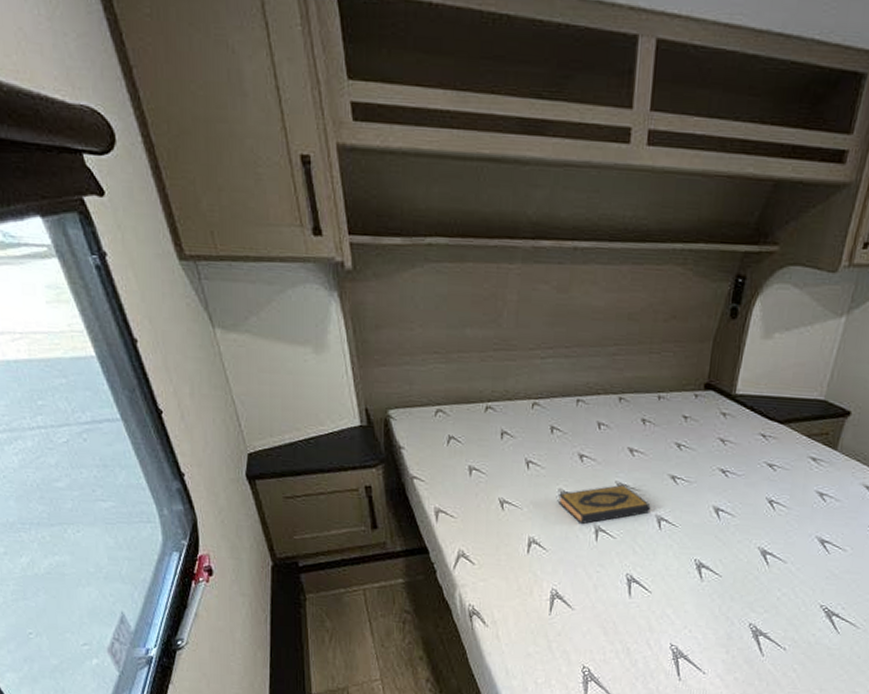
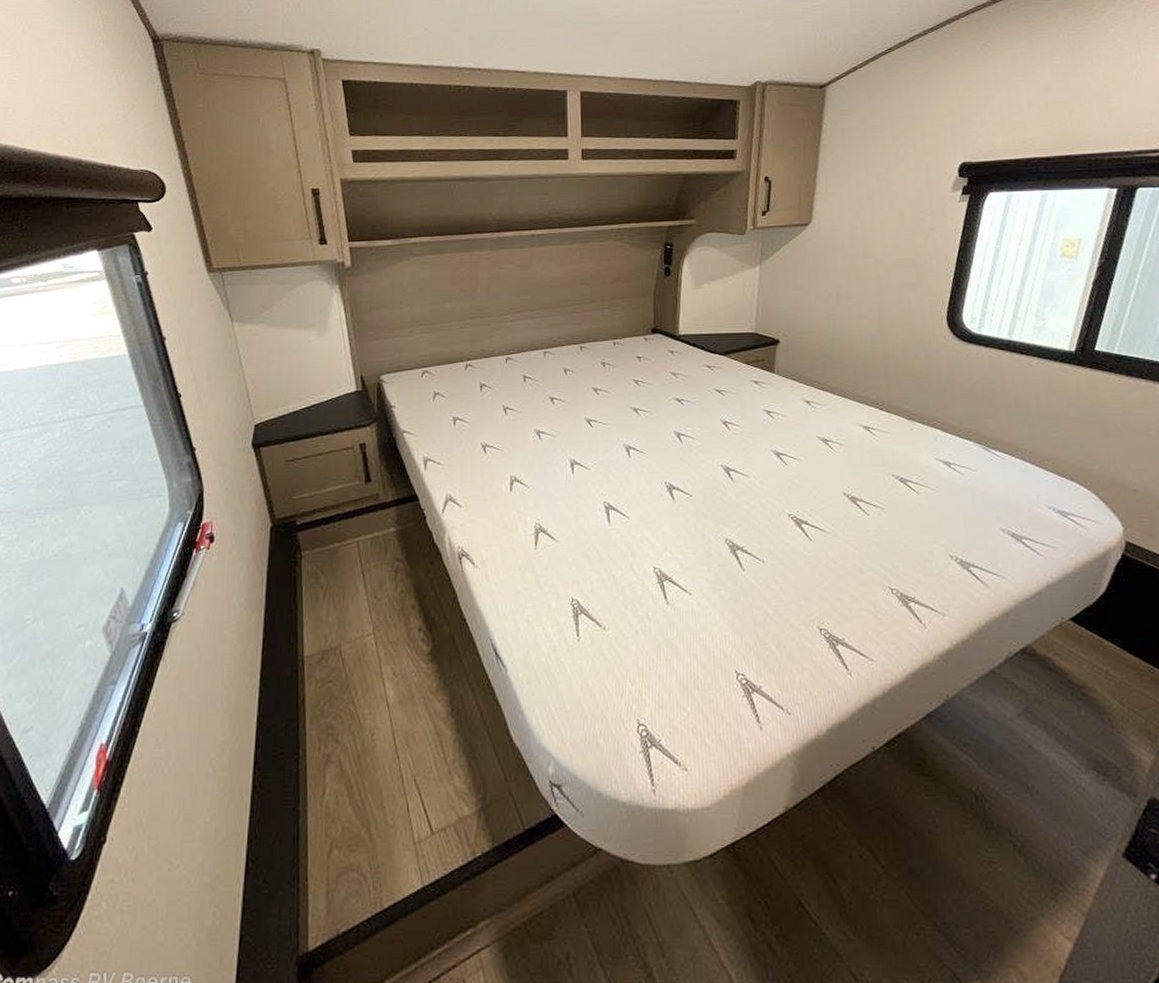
hardback book: present [558,484,651,524] -> none [535,420,619,459]

